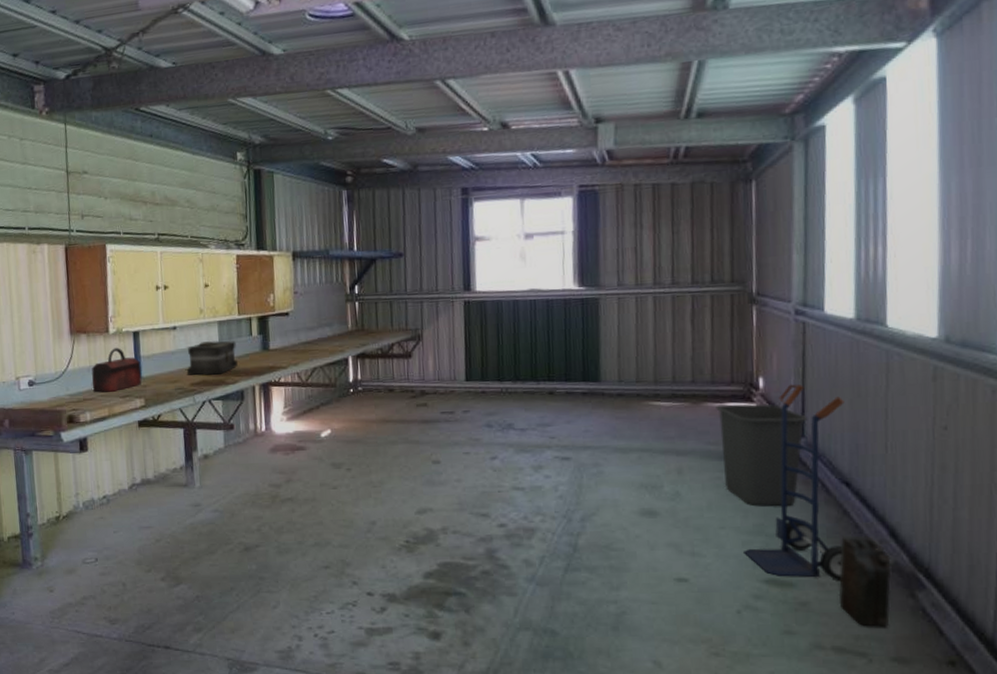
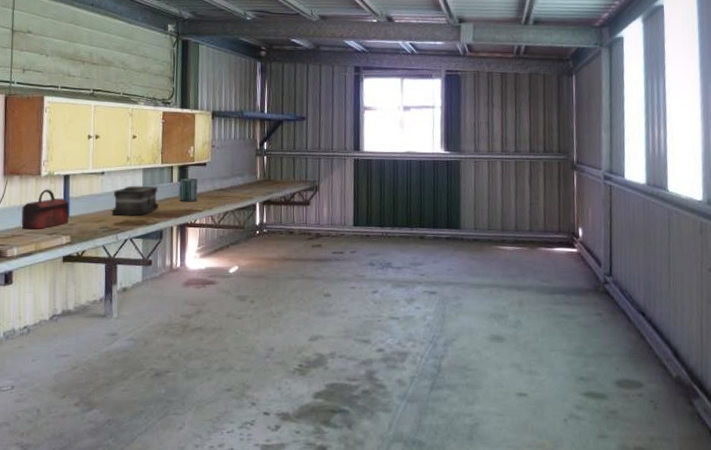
paint can: none [259,330,281,358] -> present [179,178,199,202]
garbage can: present [716,403,808,507] -> none [547,249,614,333]
handcart: present [744,384,844,580] -> none [568,234,641,392]
jerry can: present [838,535,892,627] -> none [638,355,676,430]

